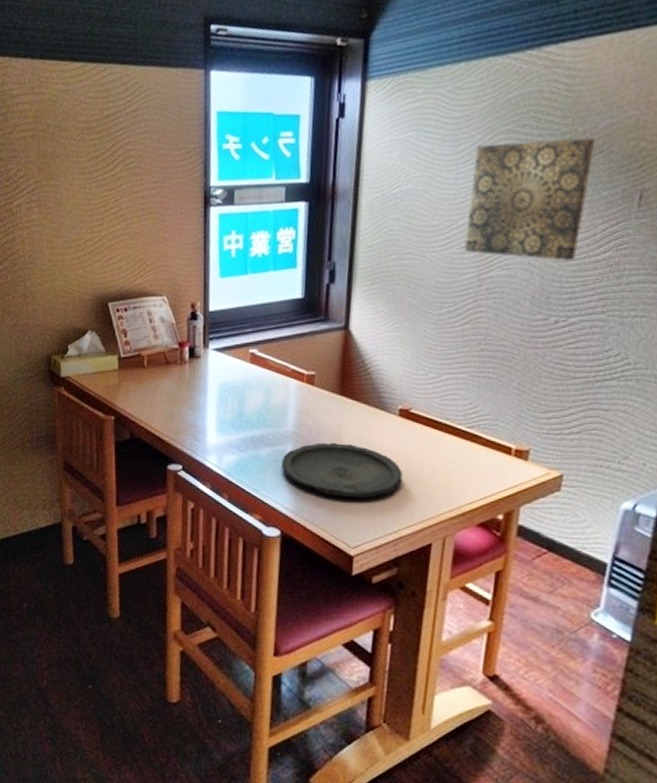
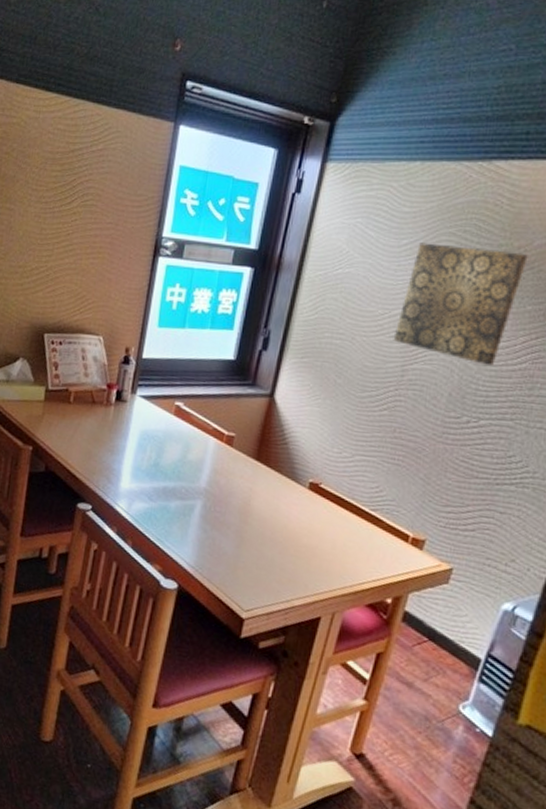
plate: present [282,442,403,498] -> none [189,503,304,565]

